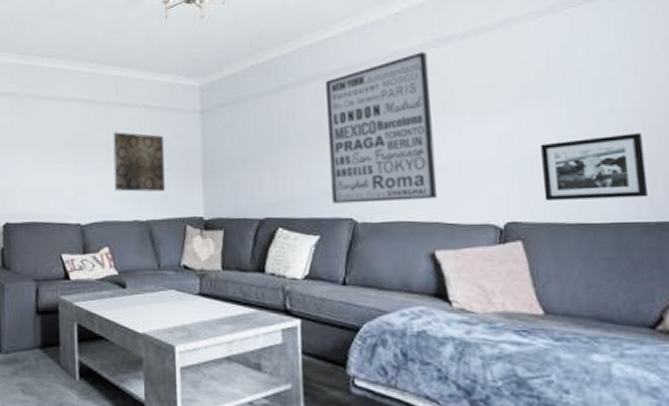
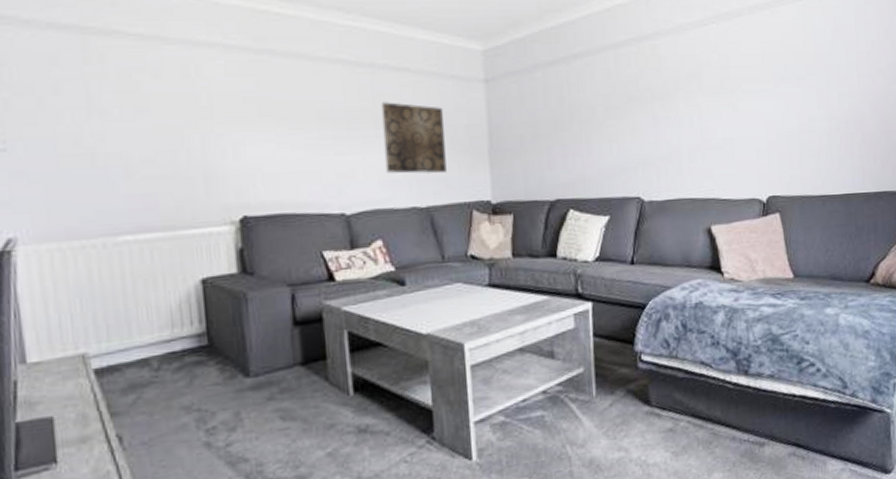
wall art: present [326,51,438,204] -> none [615,27,714,183]
picture frame: present [540,133,649,200] -> none [796,114,871,175]

